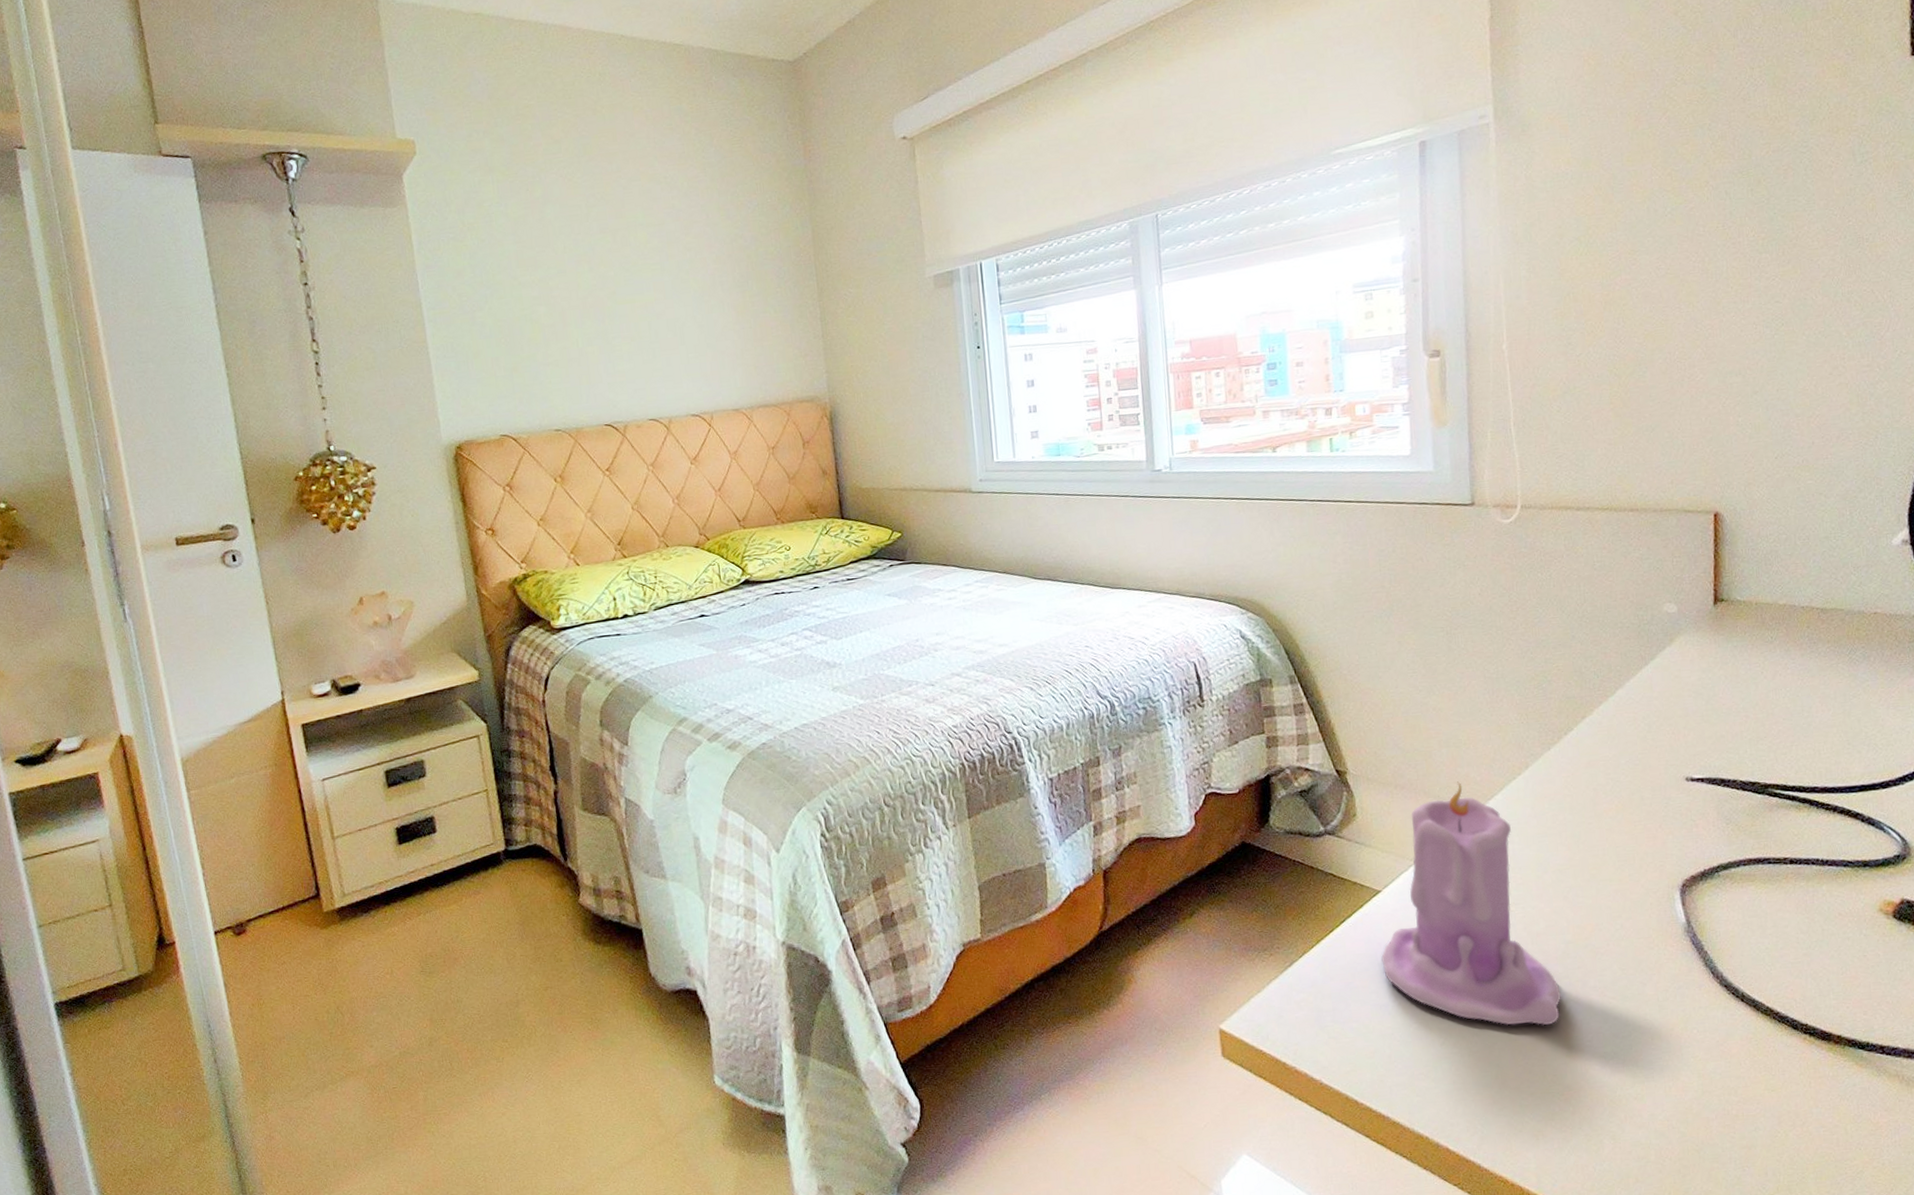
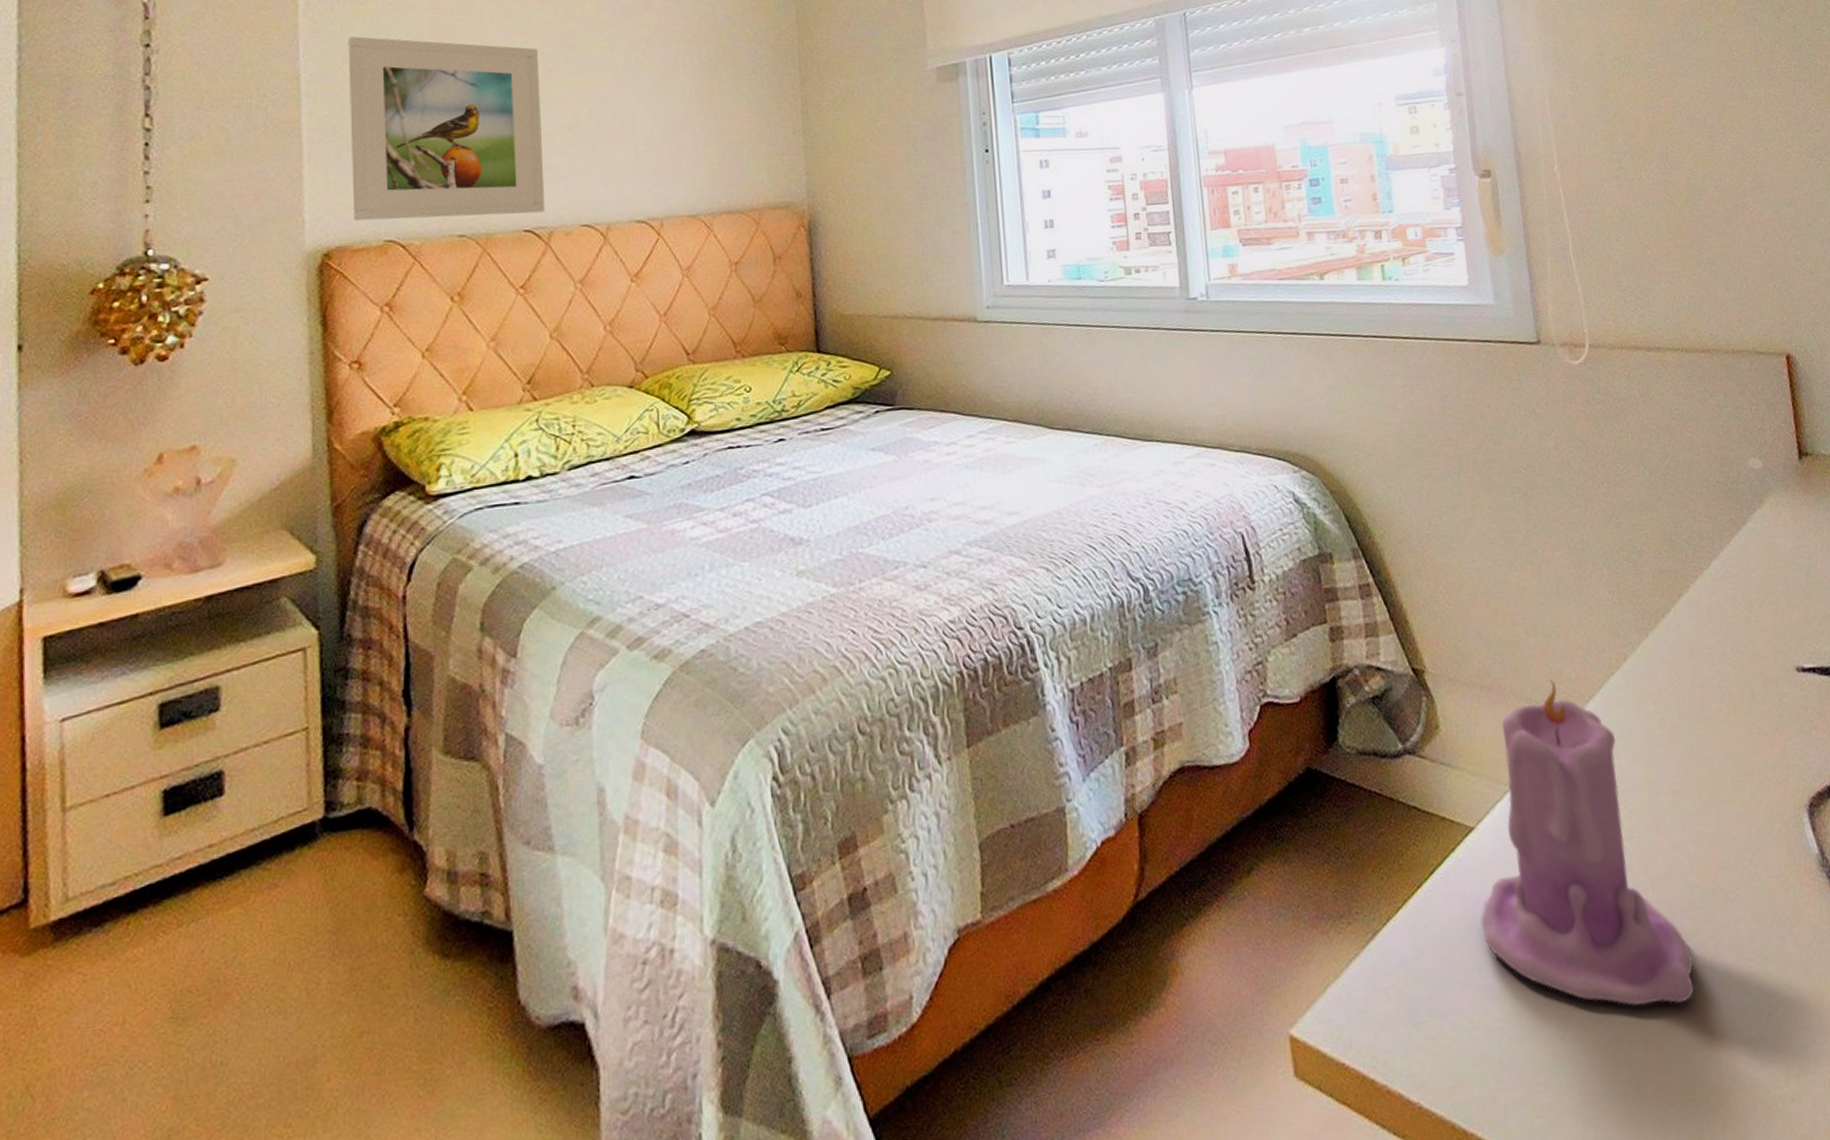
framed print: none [454,269,620,420] -> present [348,36,545,221]

